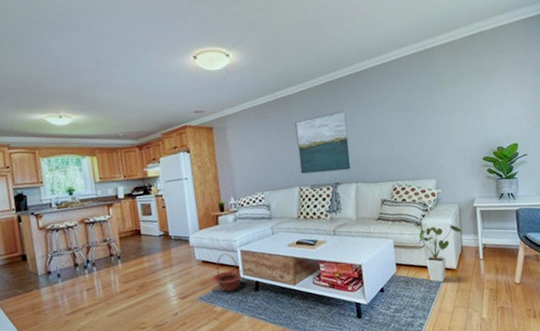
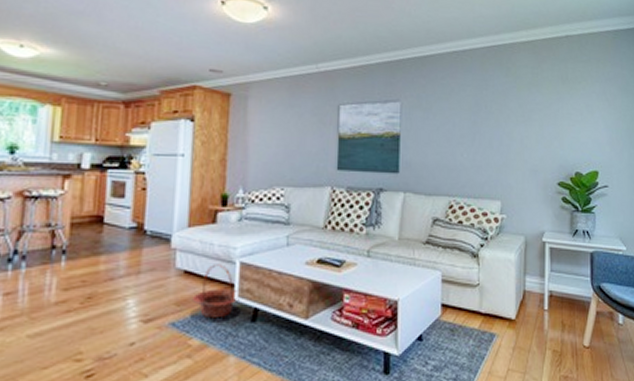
house plant: present [418,223,462,283] -> none [472,260,525,336]

